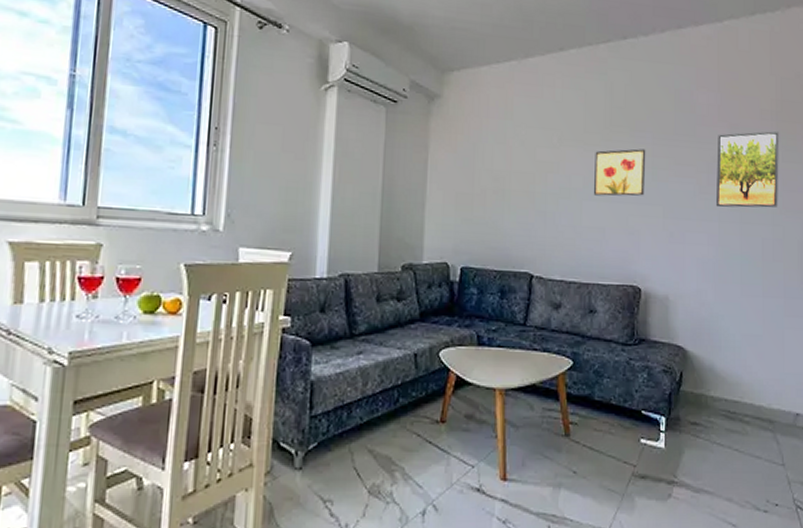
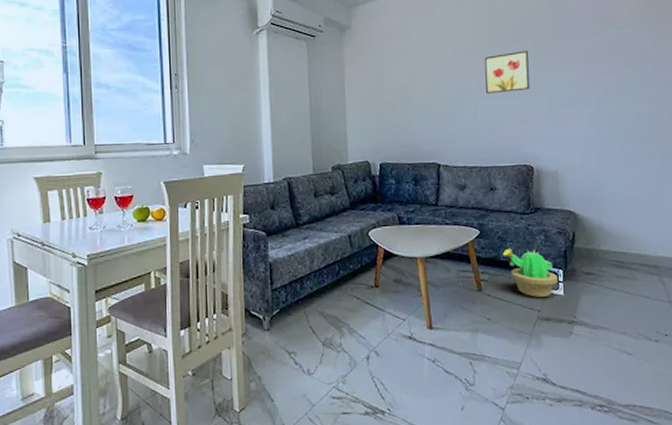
decorative plant: none [597,385,659,449] -> present [502,248,558,297]
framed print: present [715,130,780,208] -> none [592,20,651,92]

